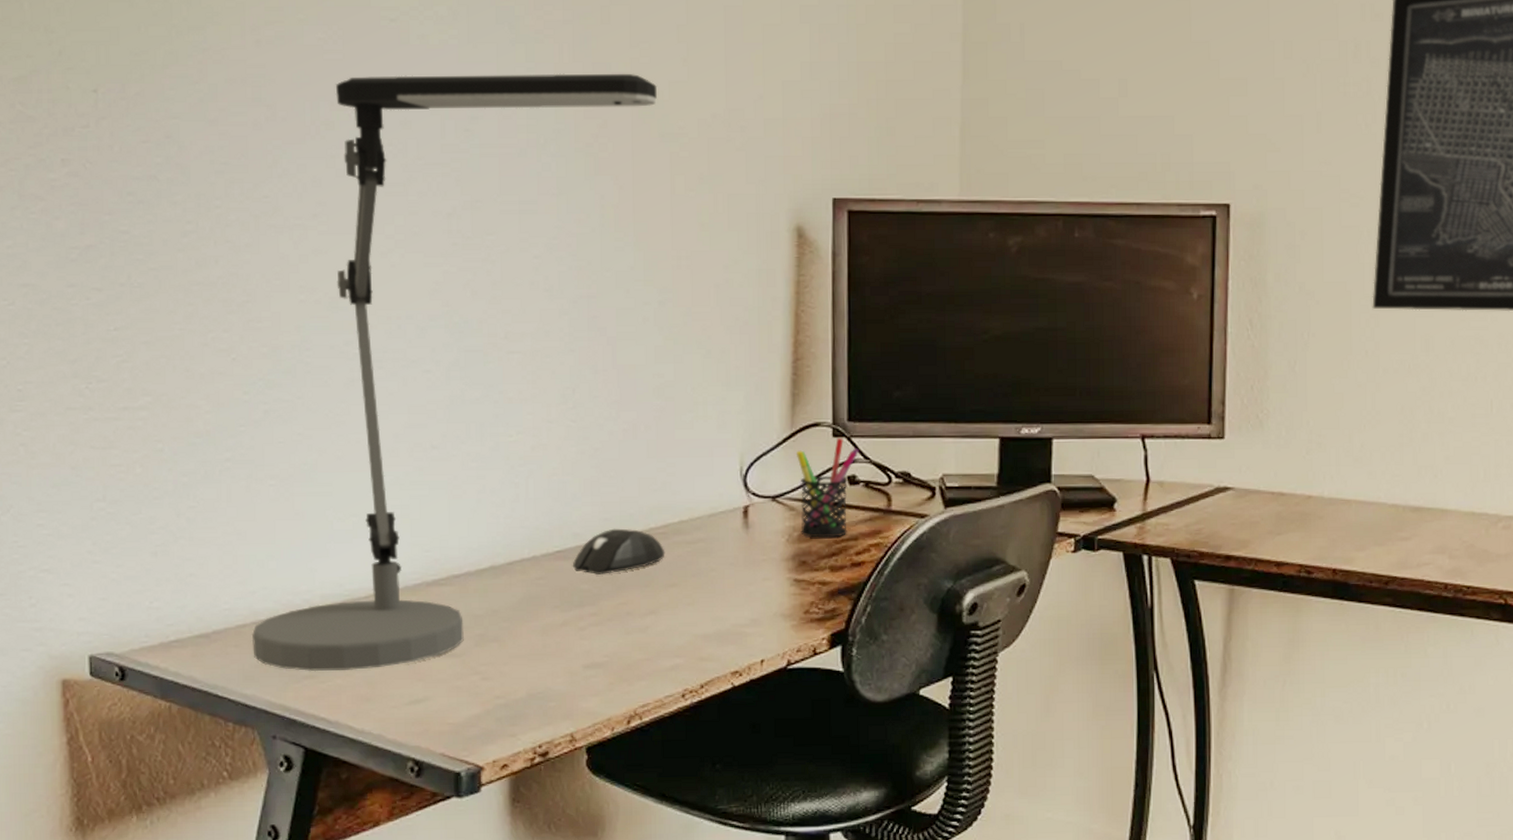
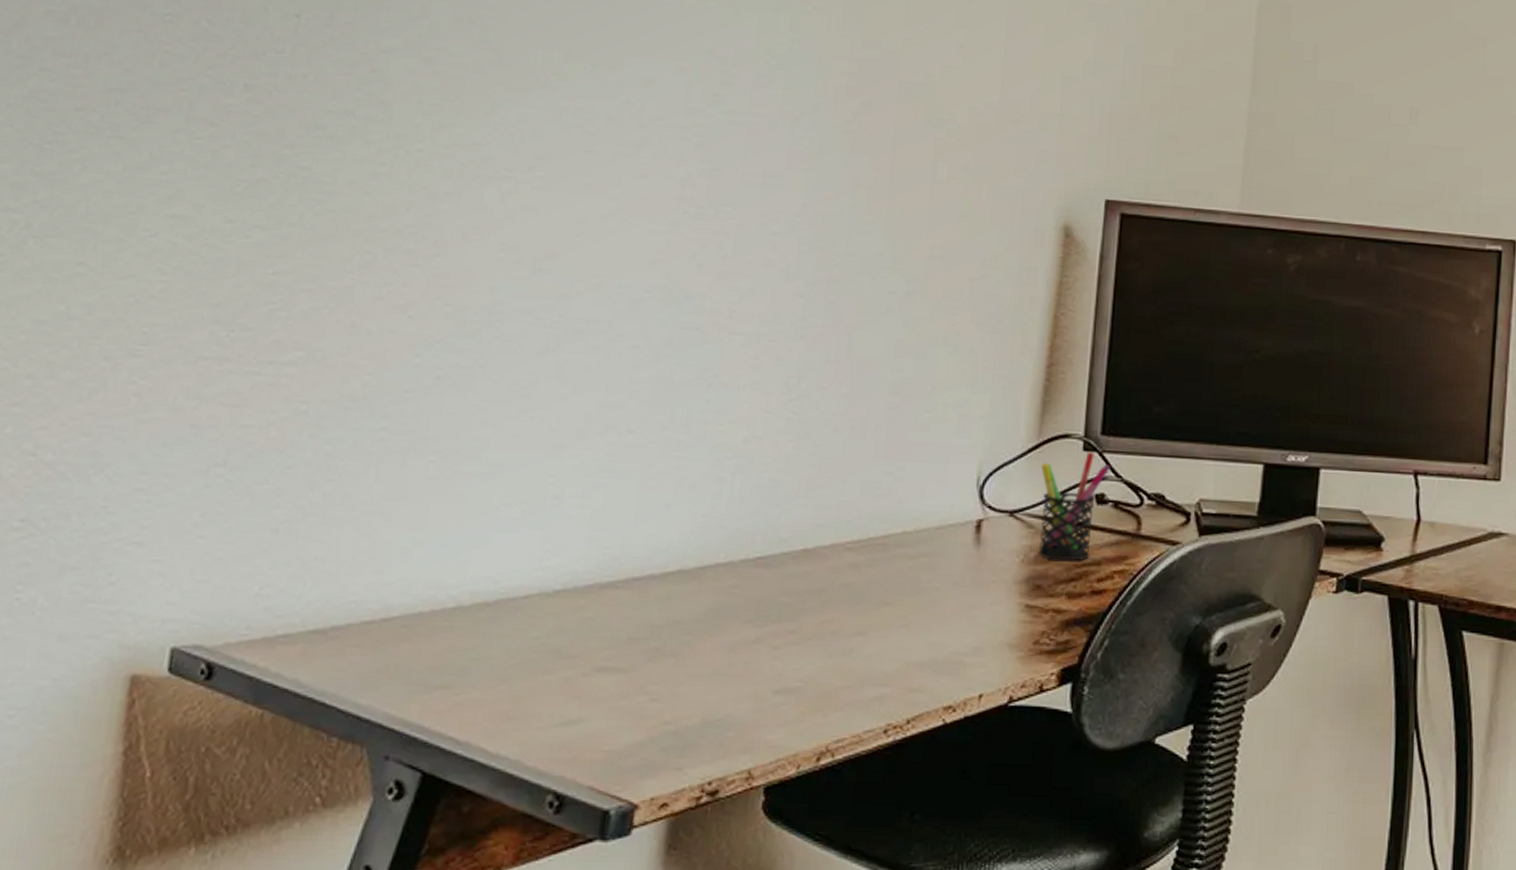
desk lamp: present [251,73,658,672] -> none [377,28,930,682]
mouse: present [572,528,665,575] -> none [773,535,883,587]

